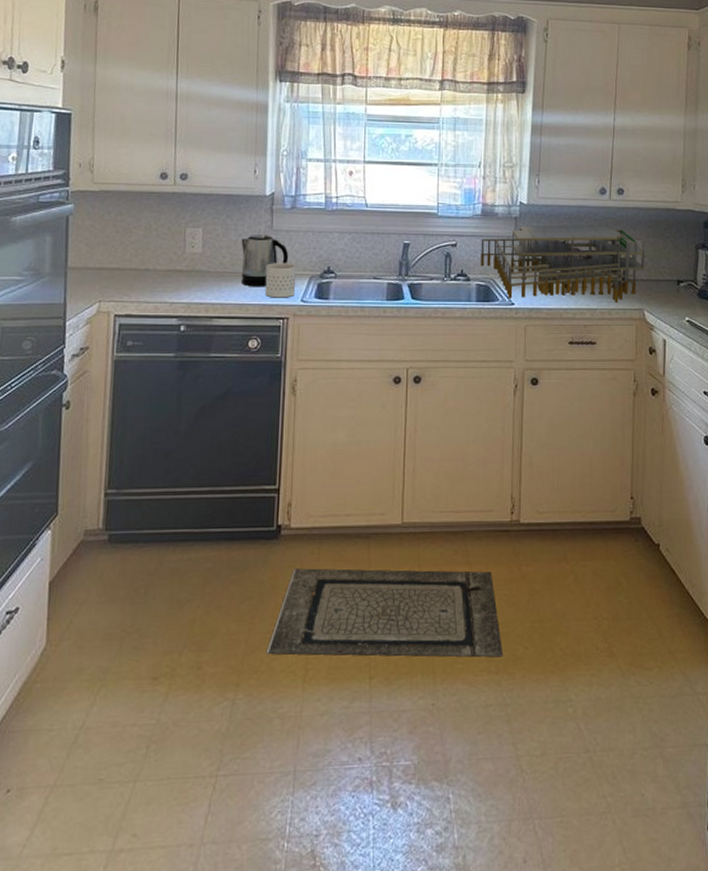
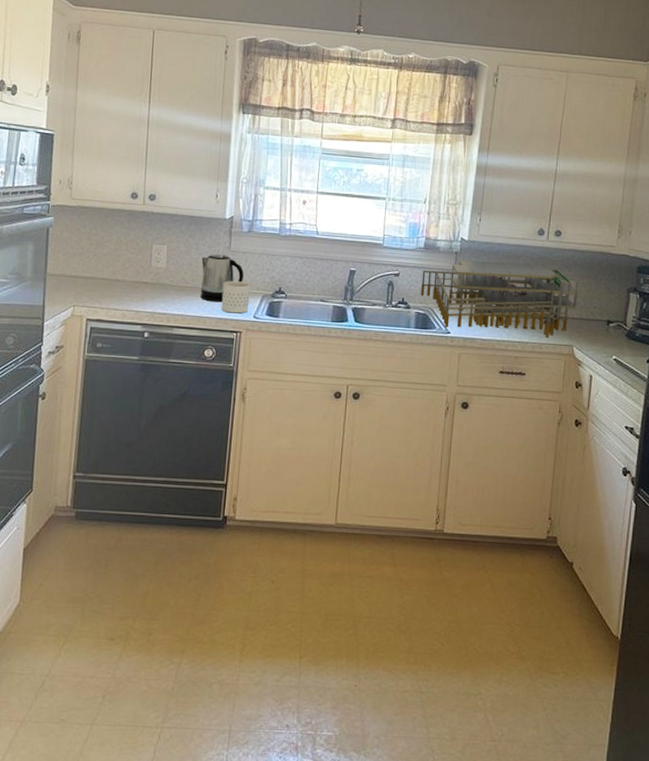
doormat: present [266,568,502,658] -> none [209,555,421,650]

